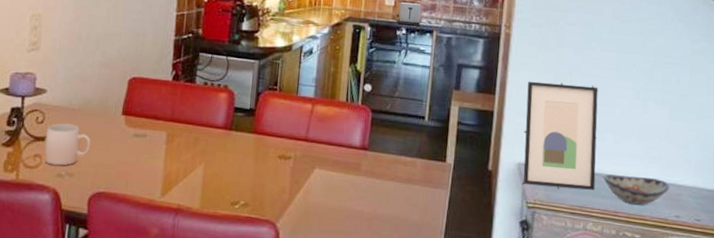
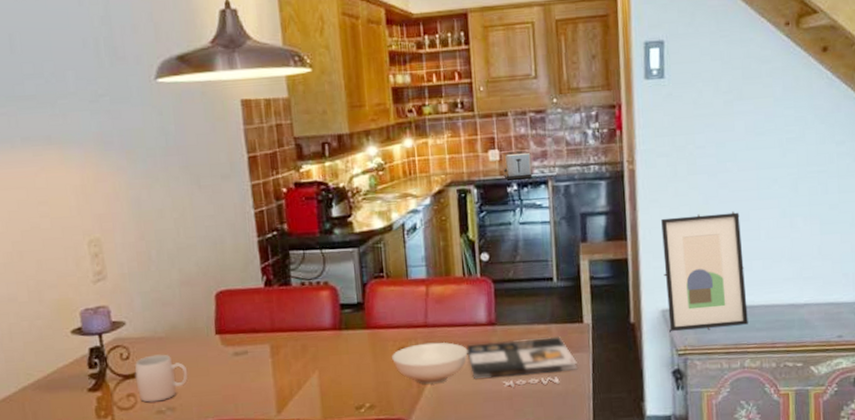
bowl: none [270,155,340,194] -> present [391,341,468,384]
magazine: none [338,163,435,214] -> present [466,336,578,388]
decorative bowl: present [602,174,670,205] -> none [755,300,829,332]

